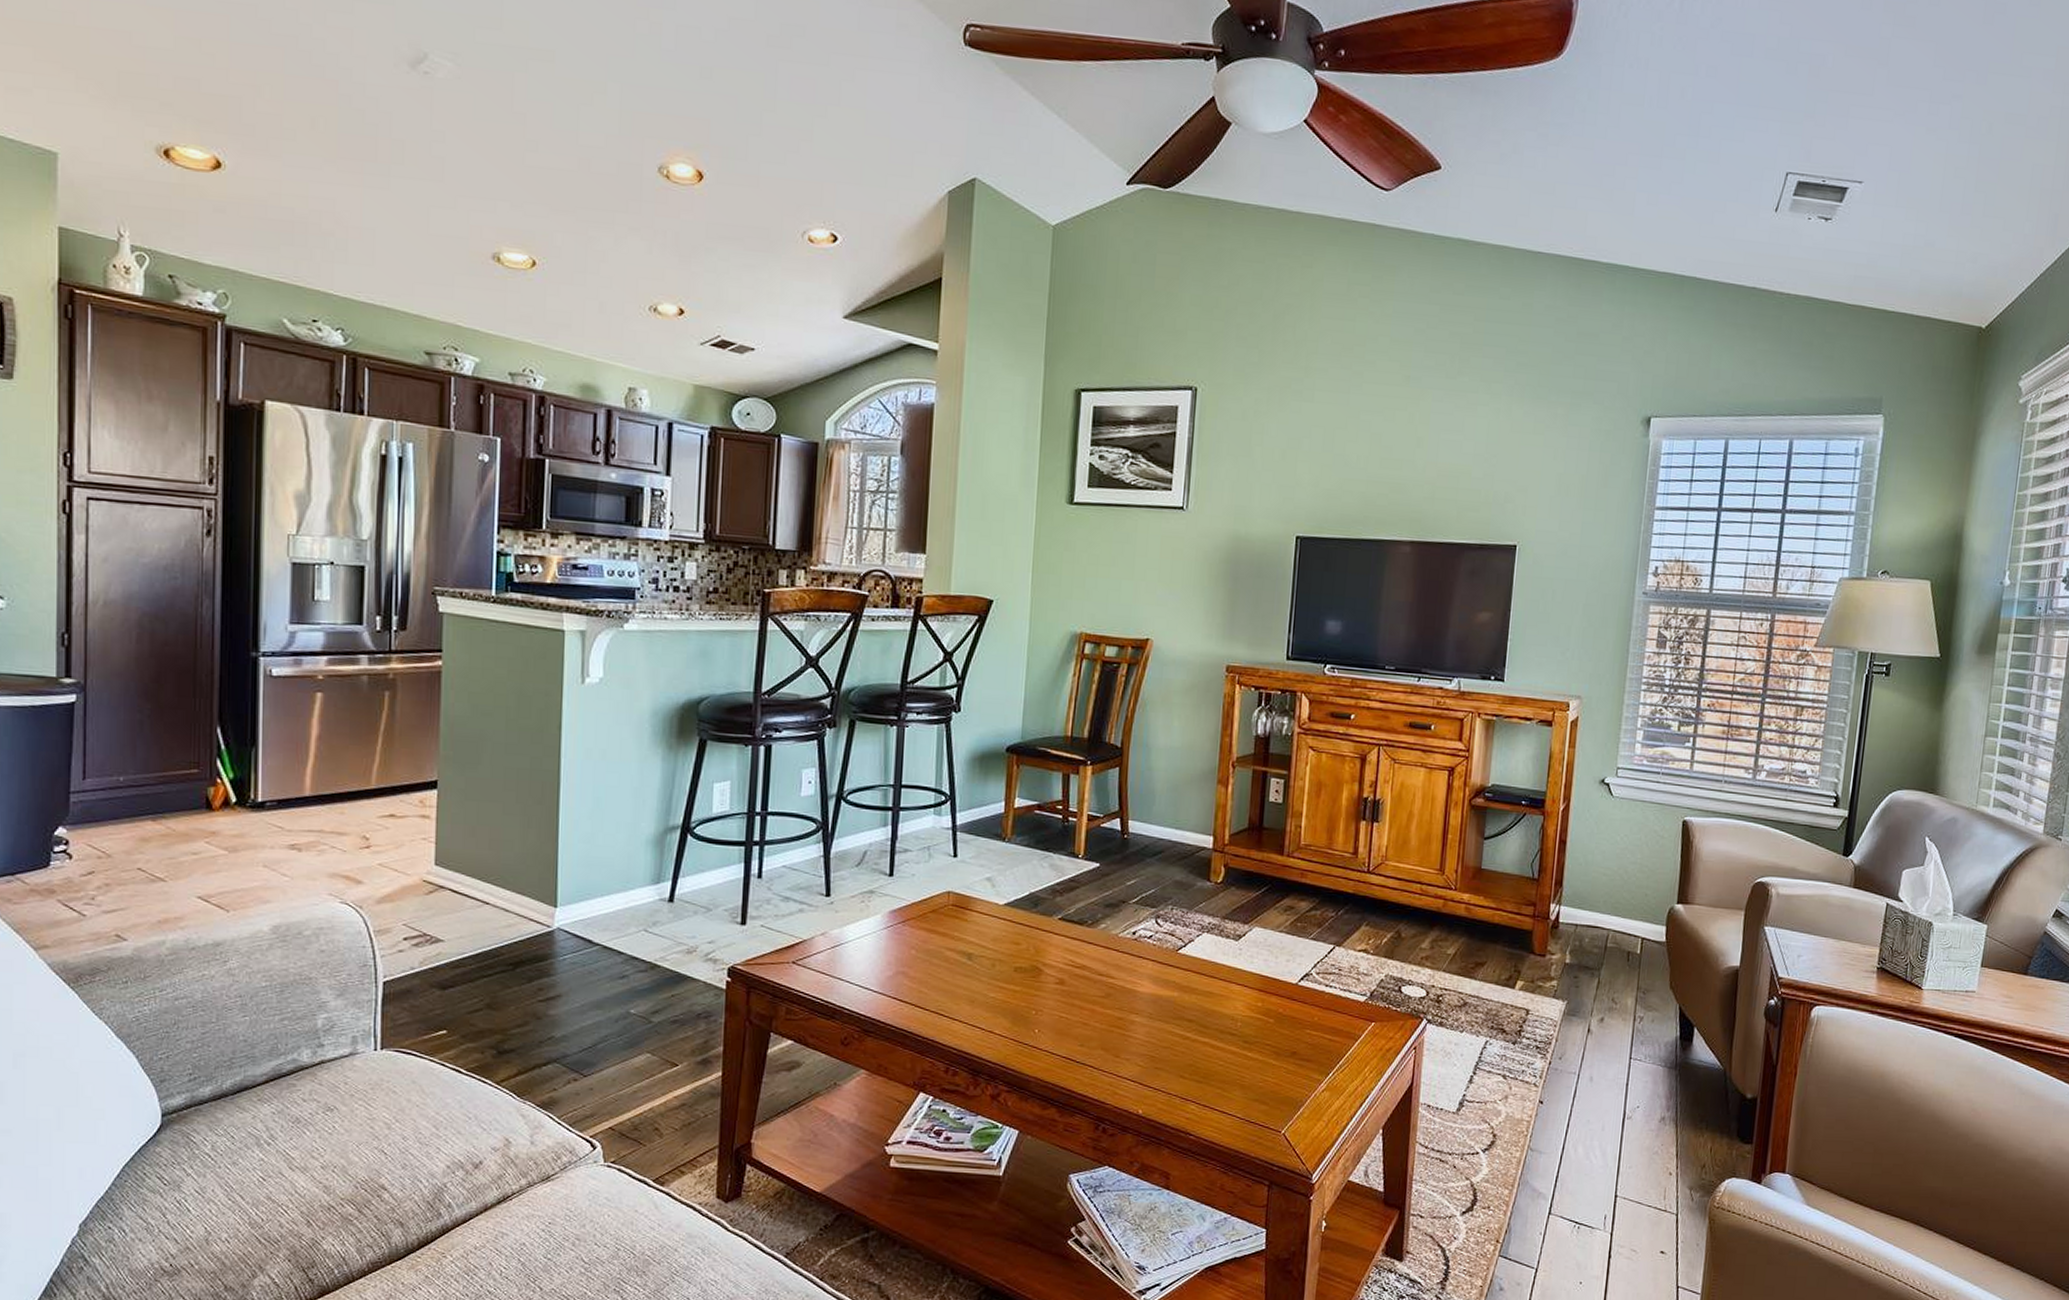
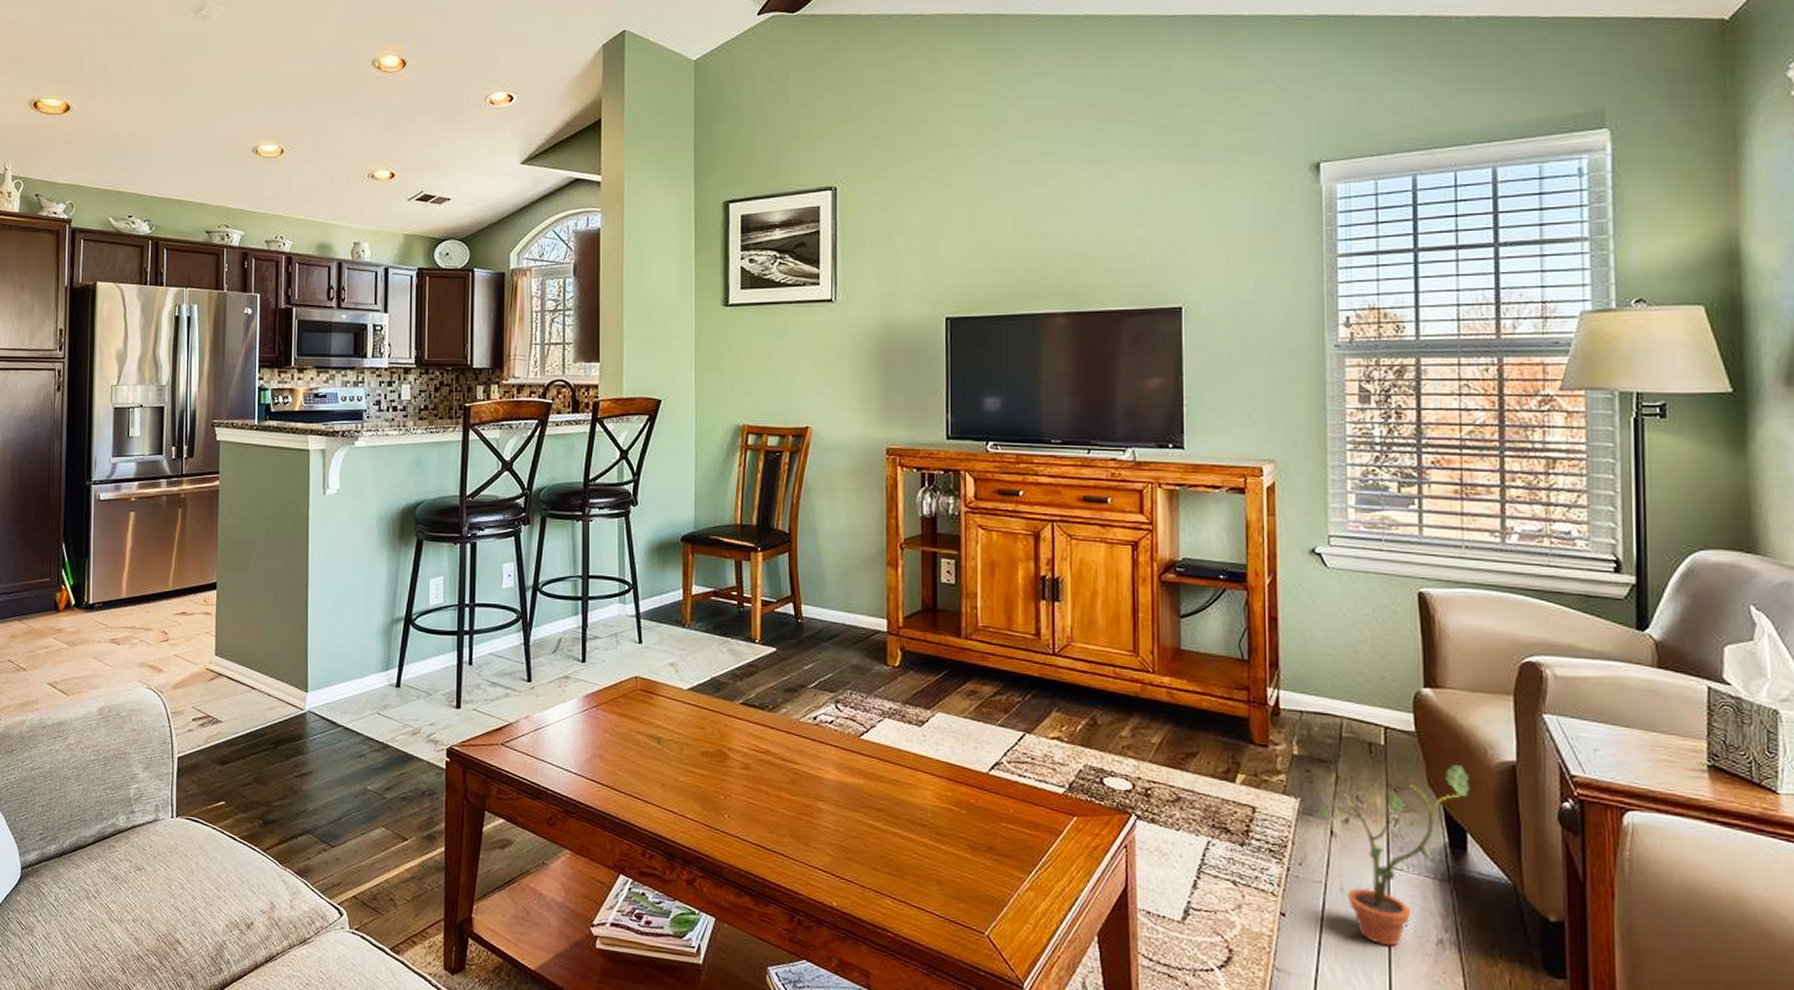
potted plant: none [1581,970,1702,1125] -> present [1320,765,1471,947]

